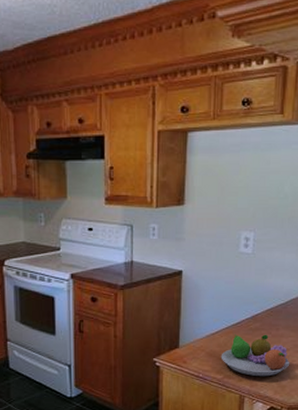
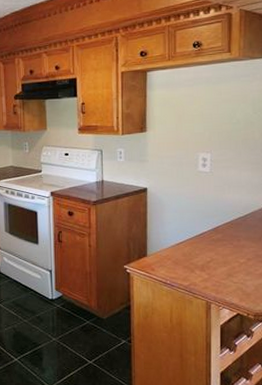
fruit bowl: present [221,334,290,377] -> none [186,245,253,285]

